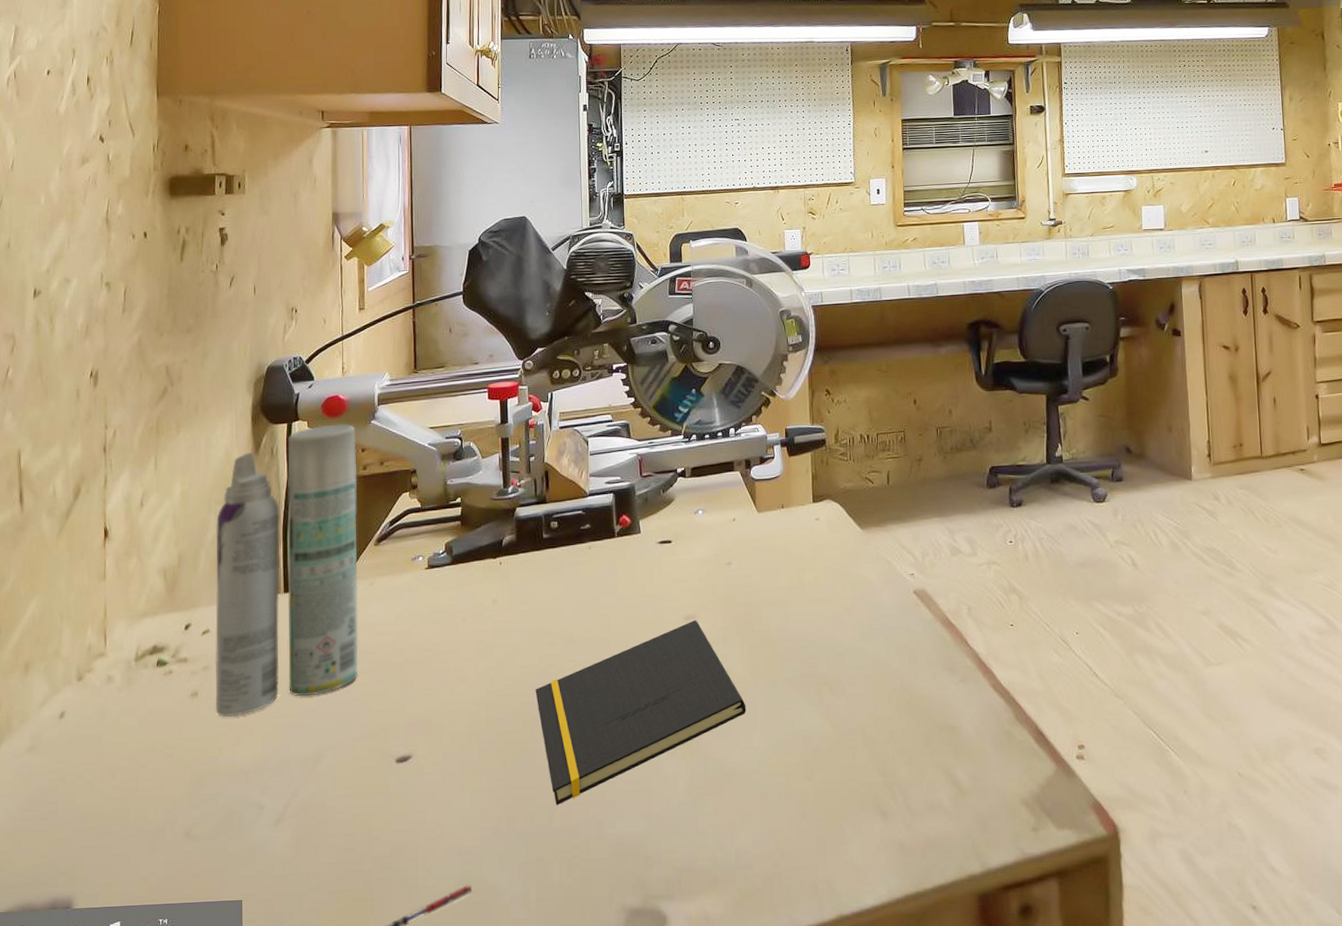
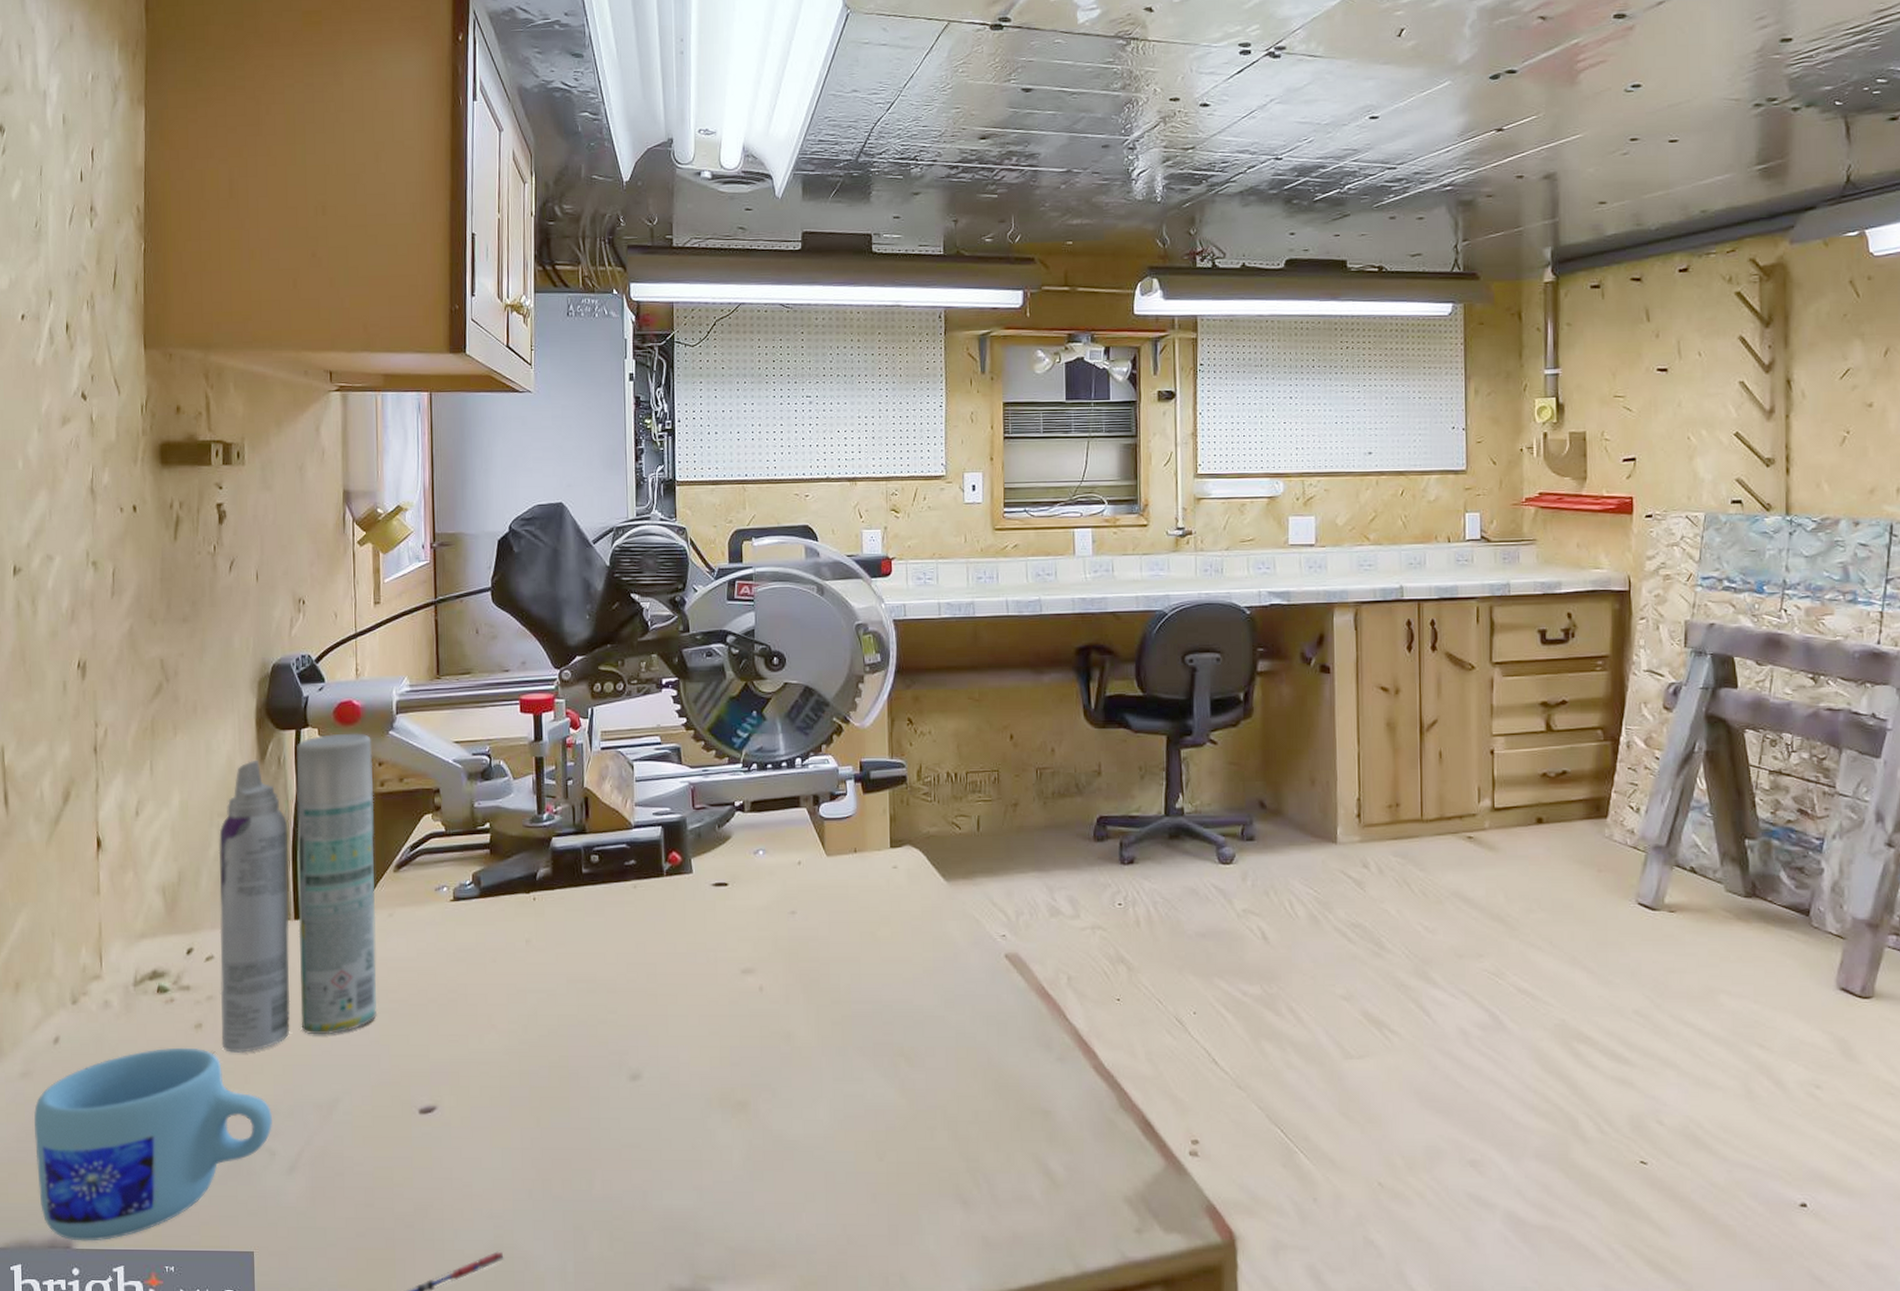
mug: none [40,715,261,901] -> present [34,1047,272,1241]
notepad: present [535,620,746,805] -> none [573,975,811,1170]

